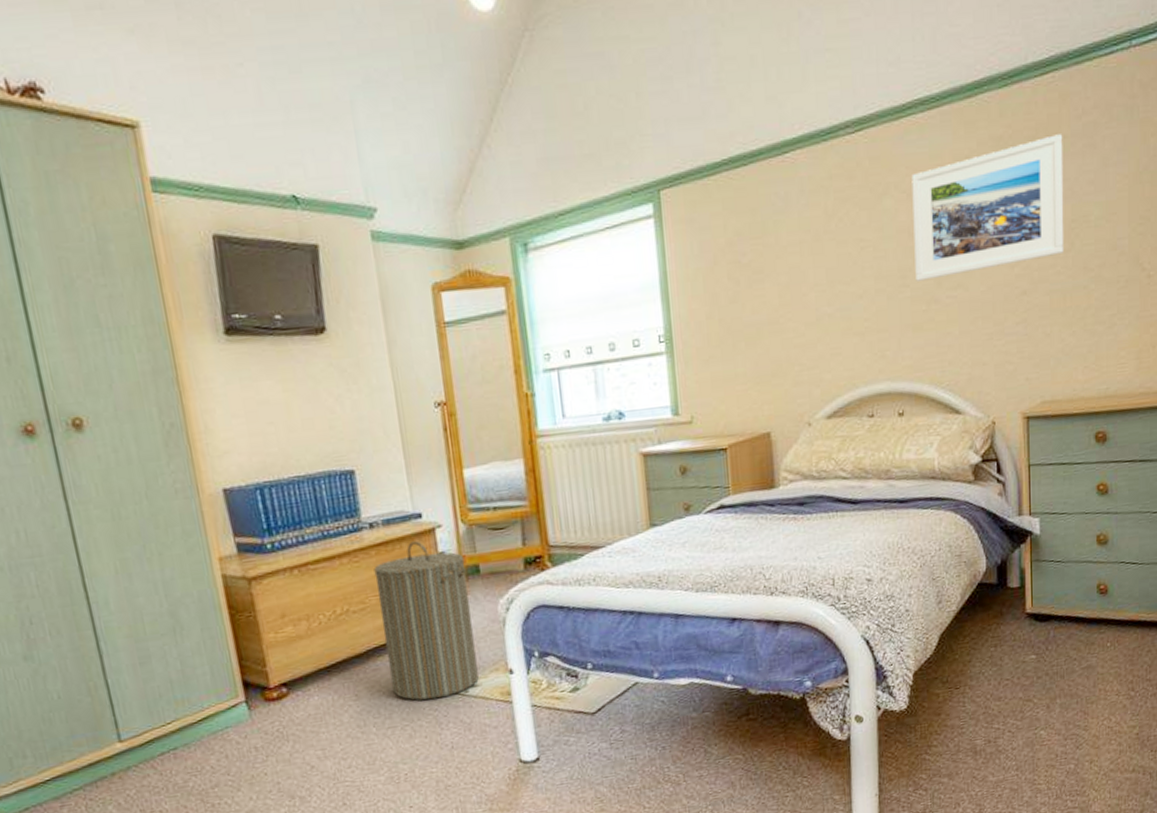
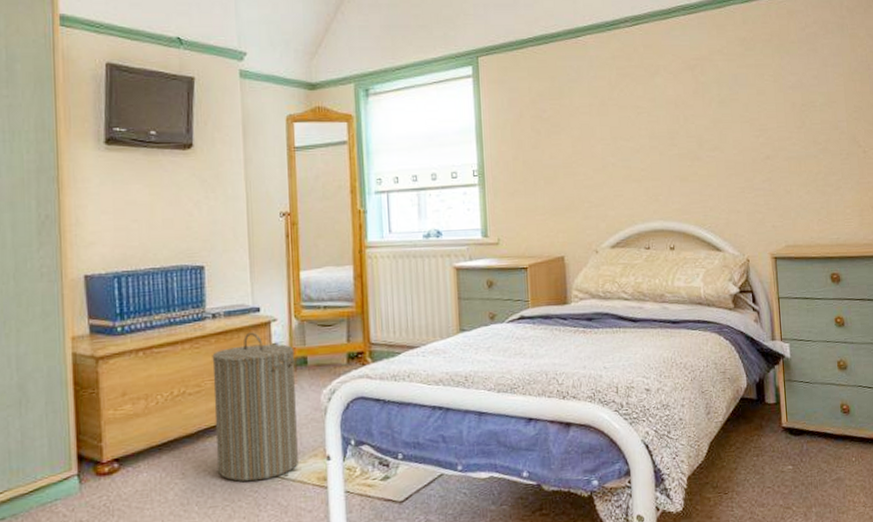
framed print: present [911,134,1064,281] -> none [677,40,798,142]

